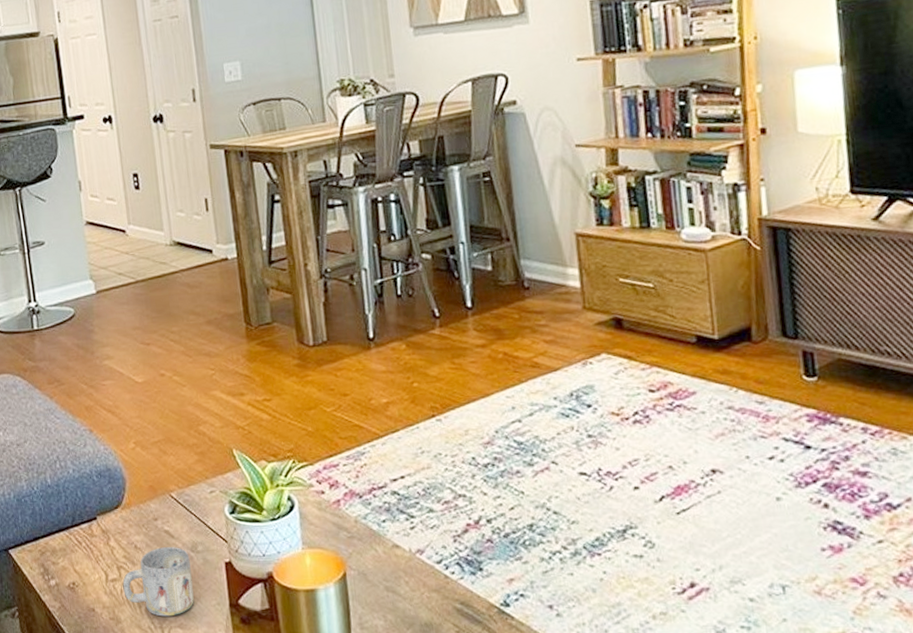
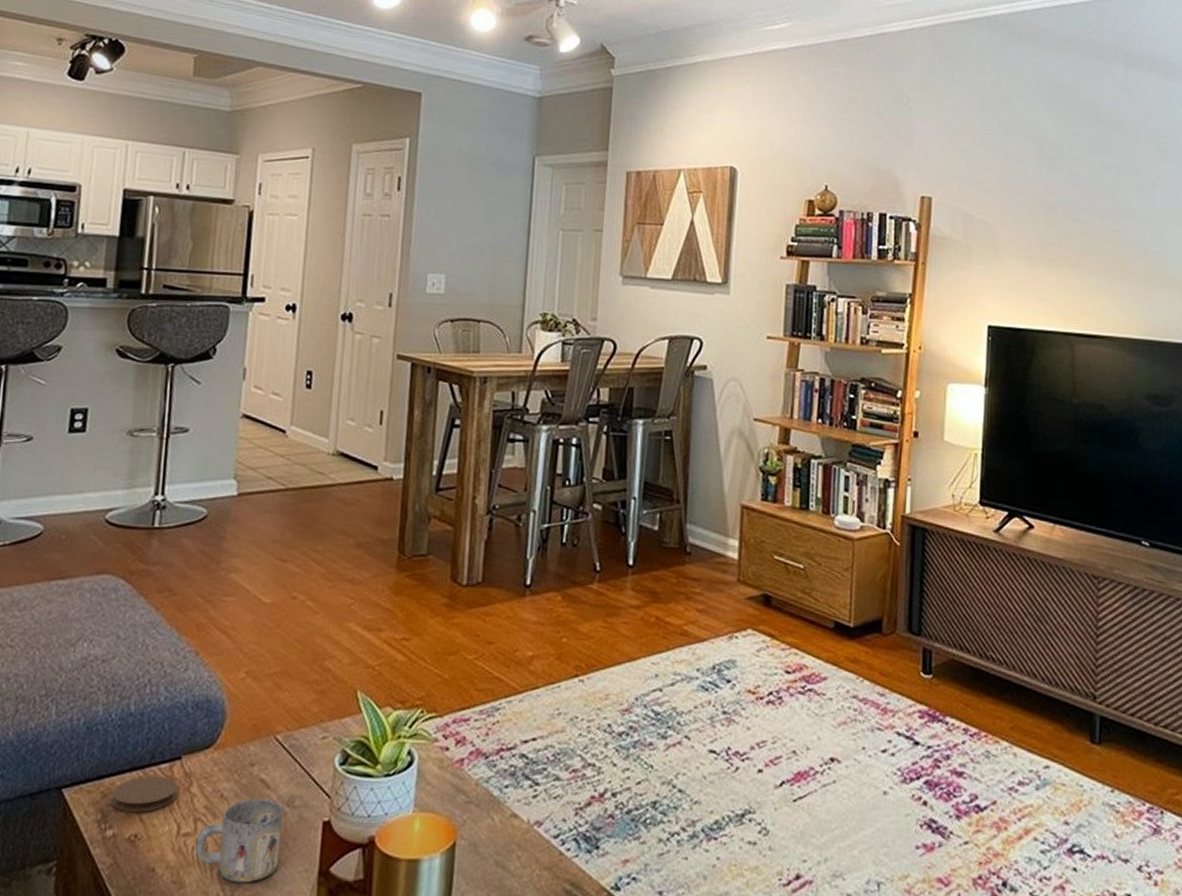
coaster: none [47,534,100,565] -> present [111,775,179,812]

